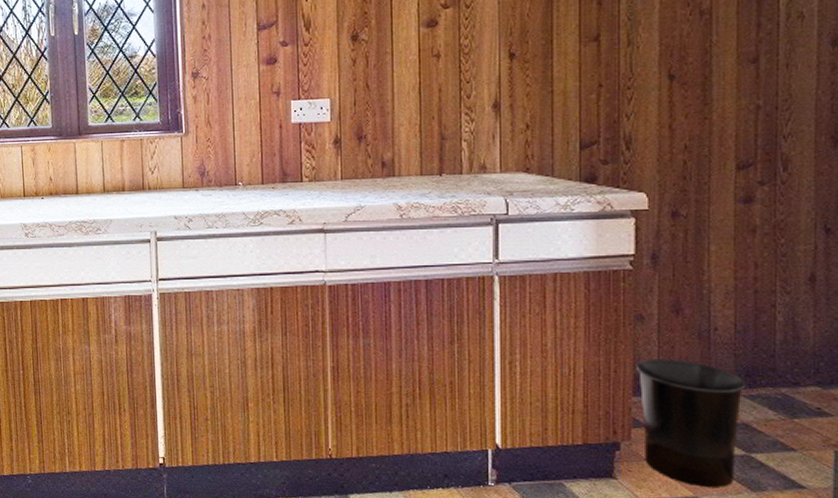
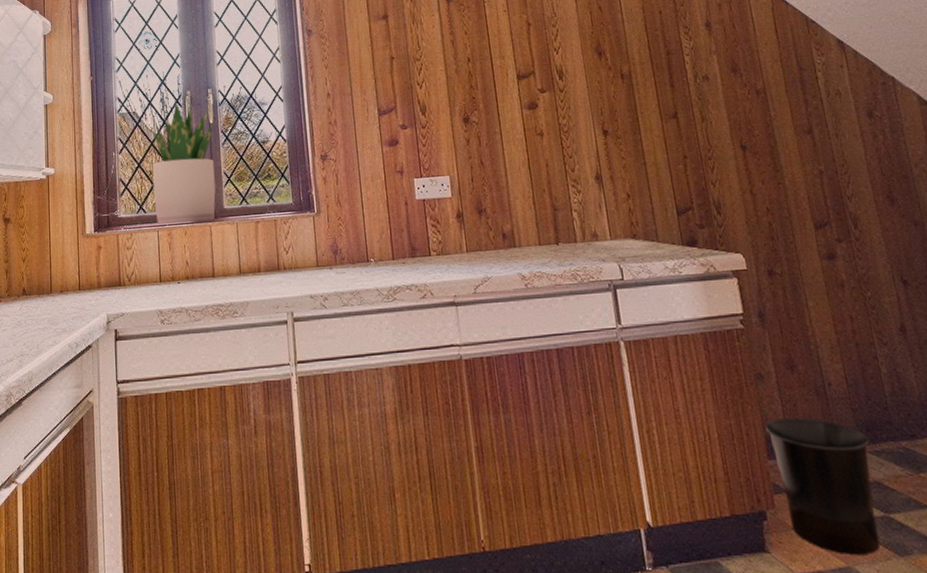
planter: none [13,11,80,140] -> present [151,102,216,225]

